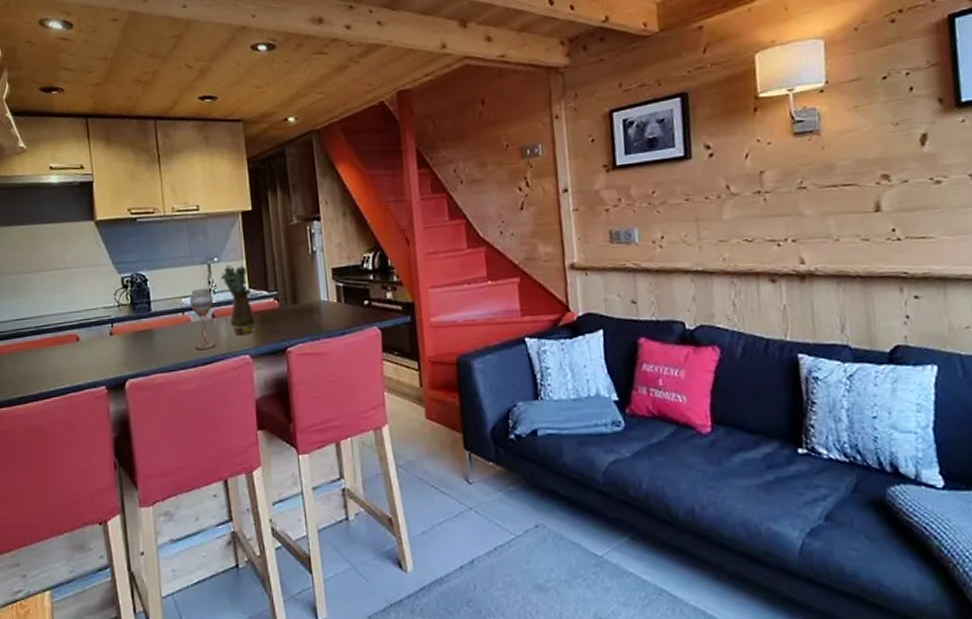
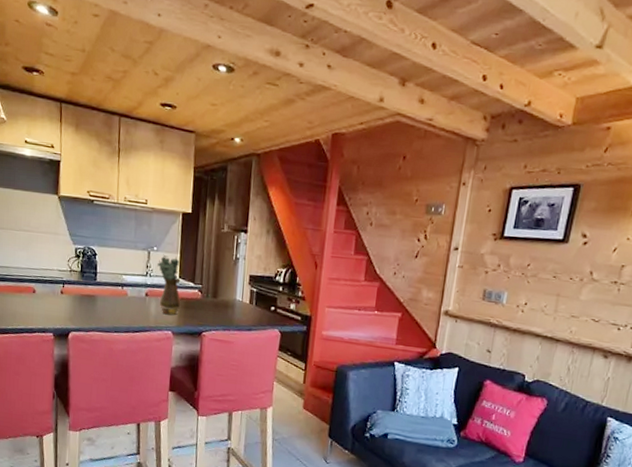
wineglass: present [189,289,215,350] -> none [128,270,148,321]

